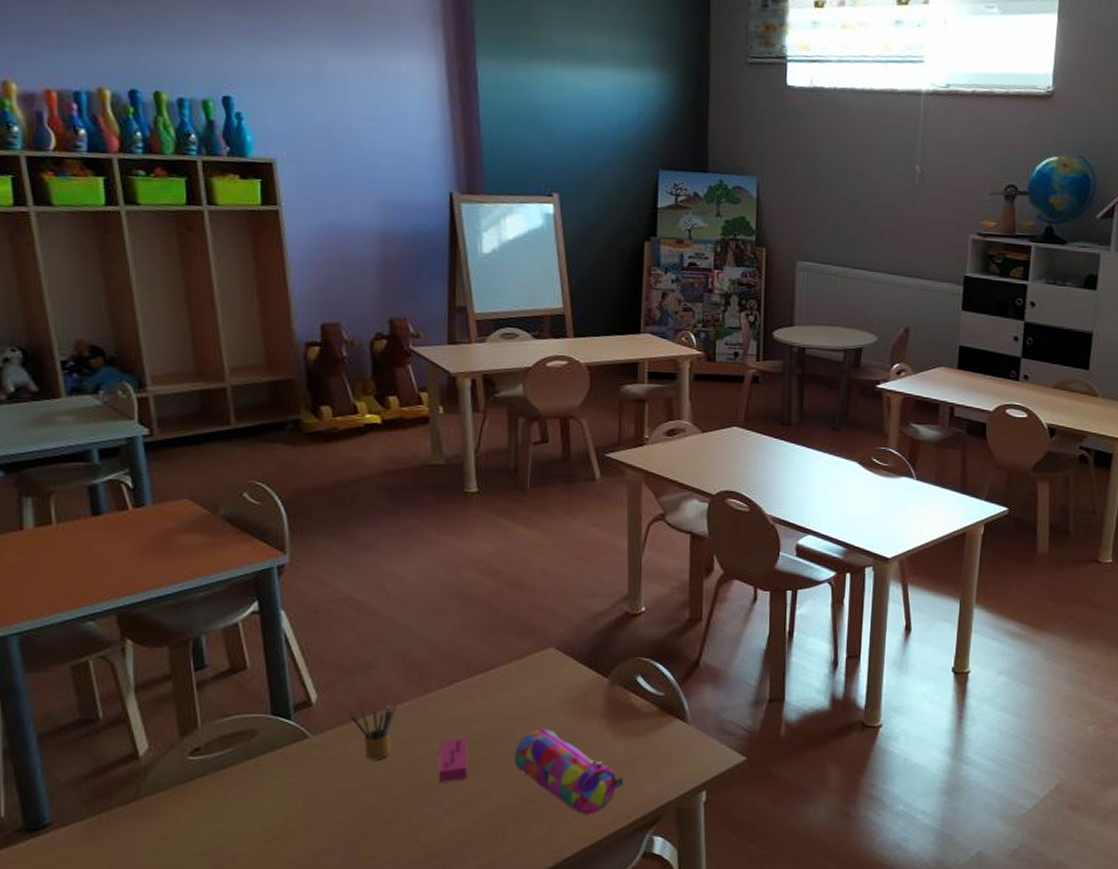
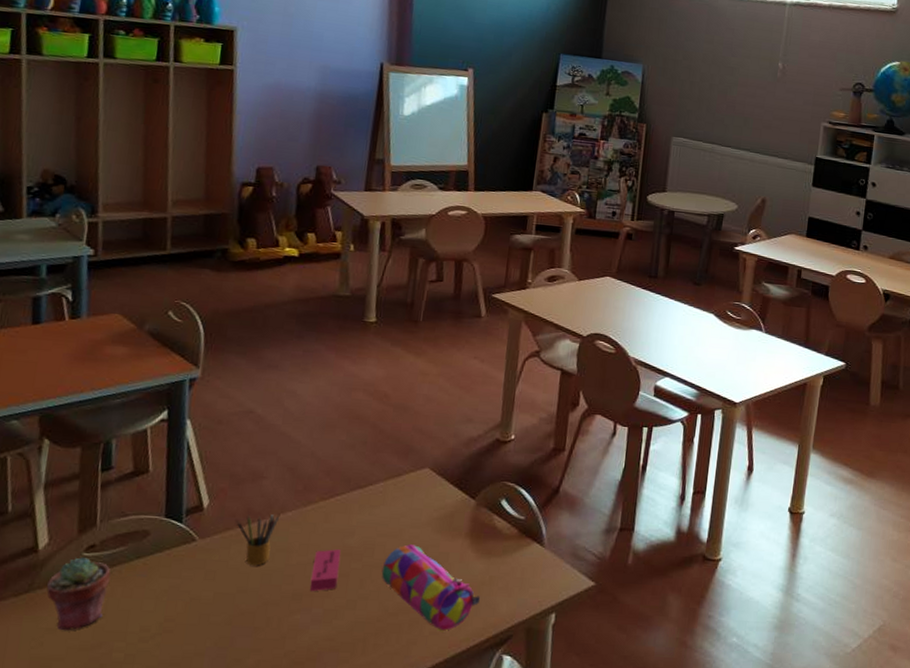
potted succulent: none [153,761,222,836] -> present [46,557,111,630]

